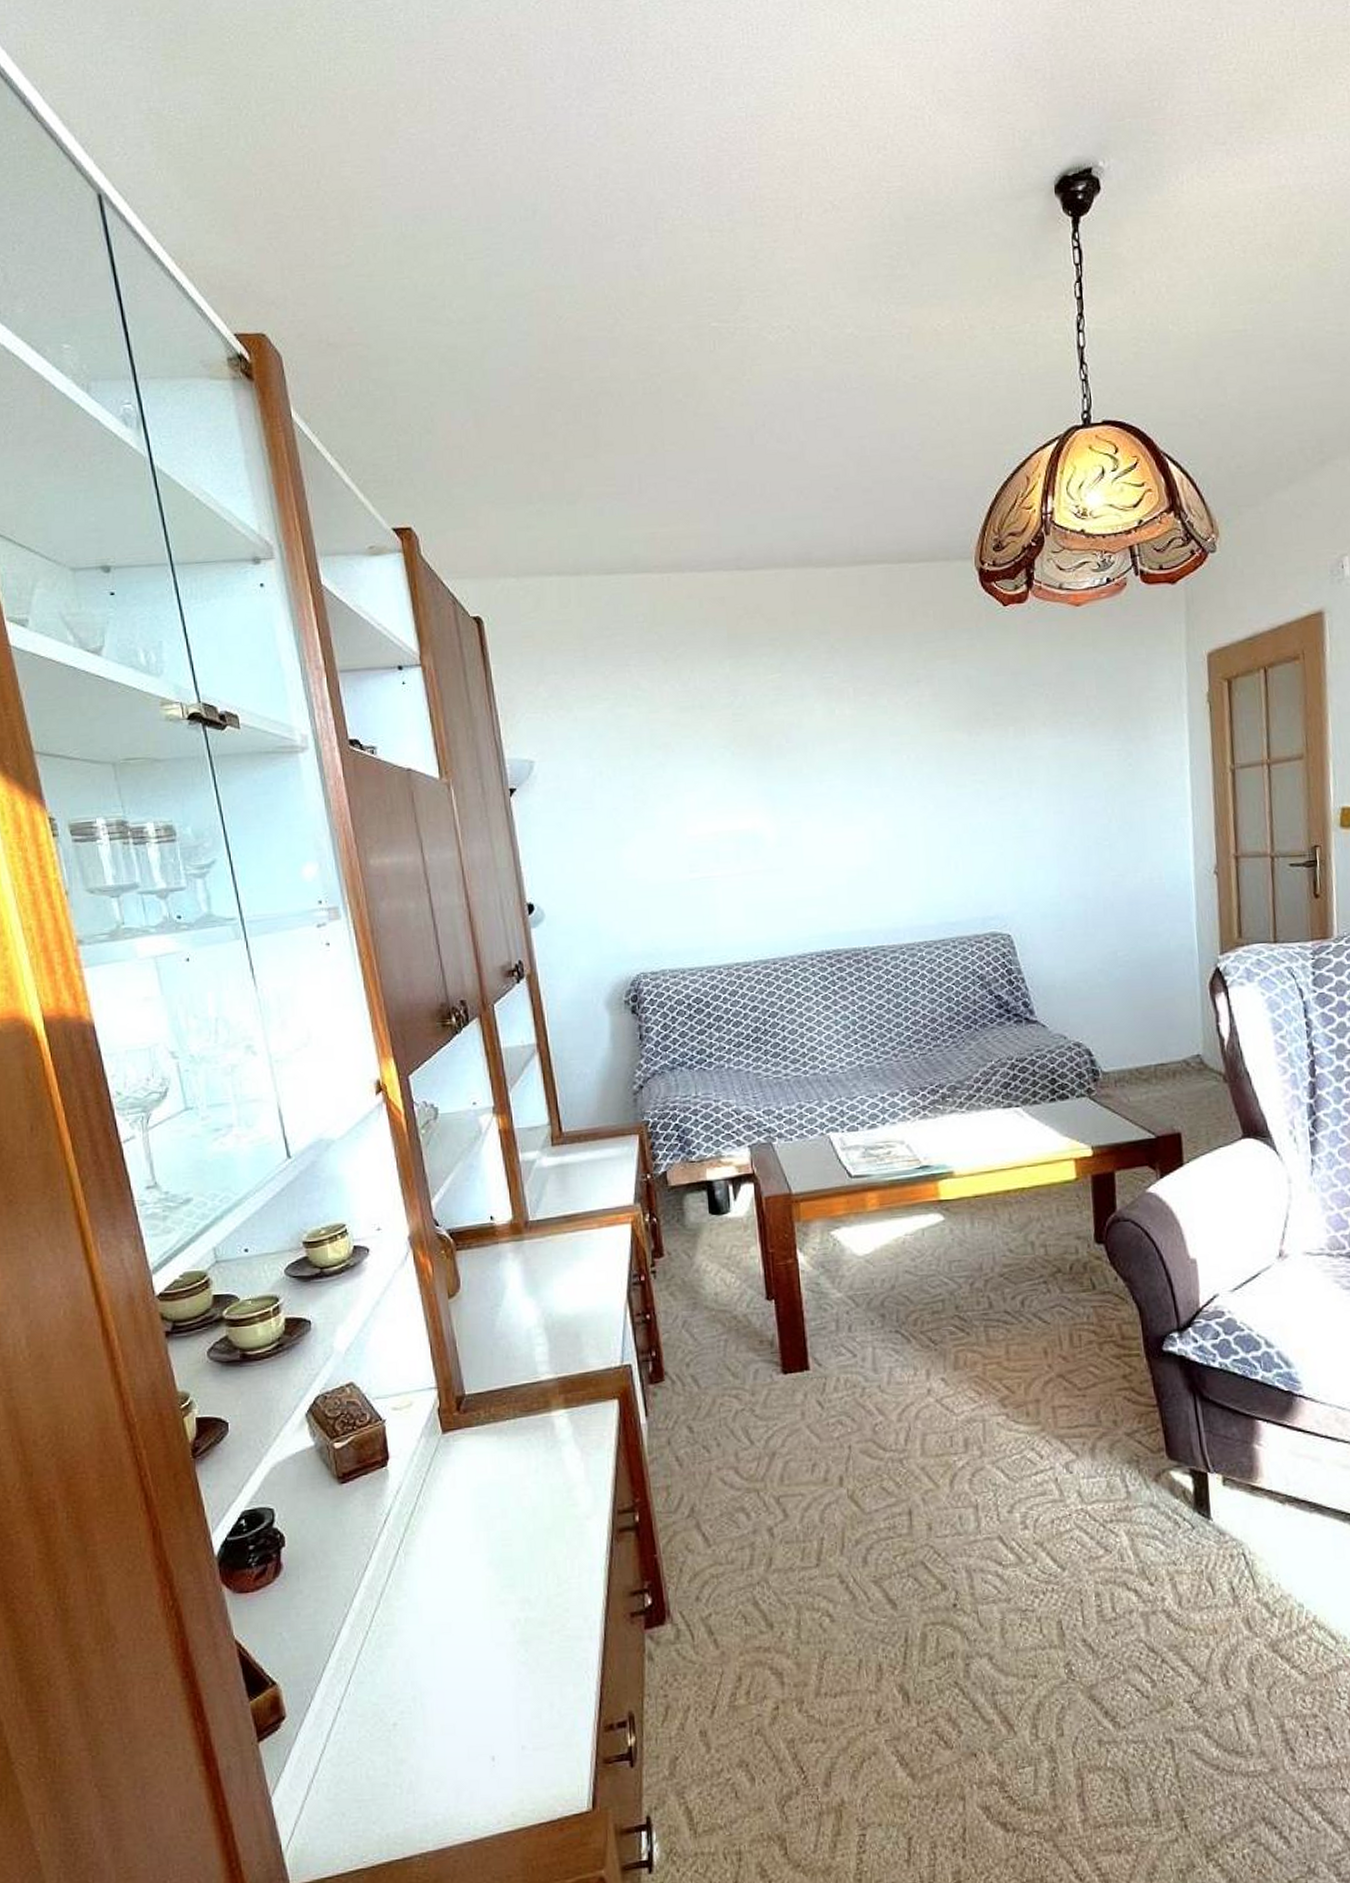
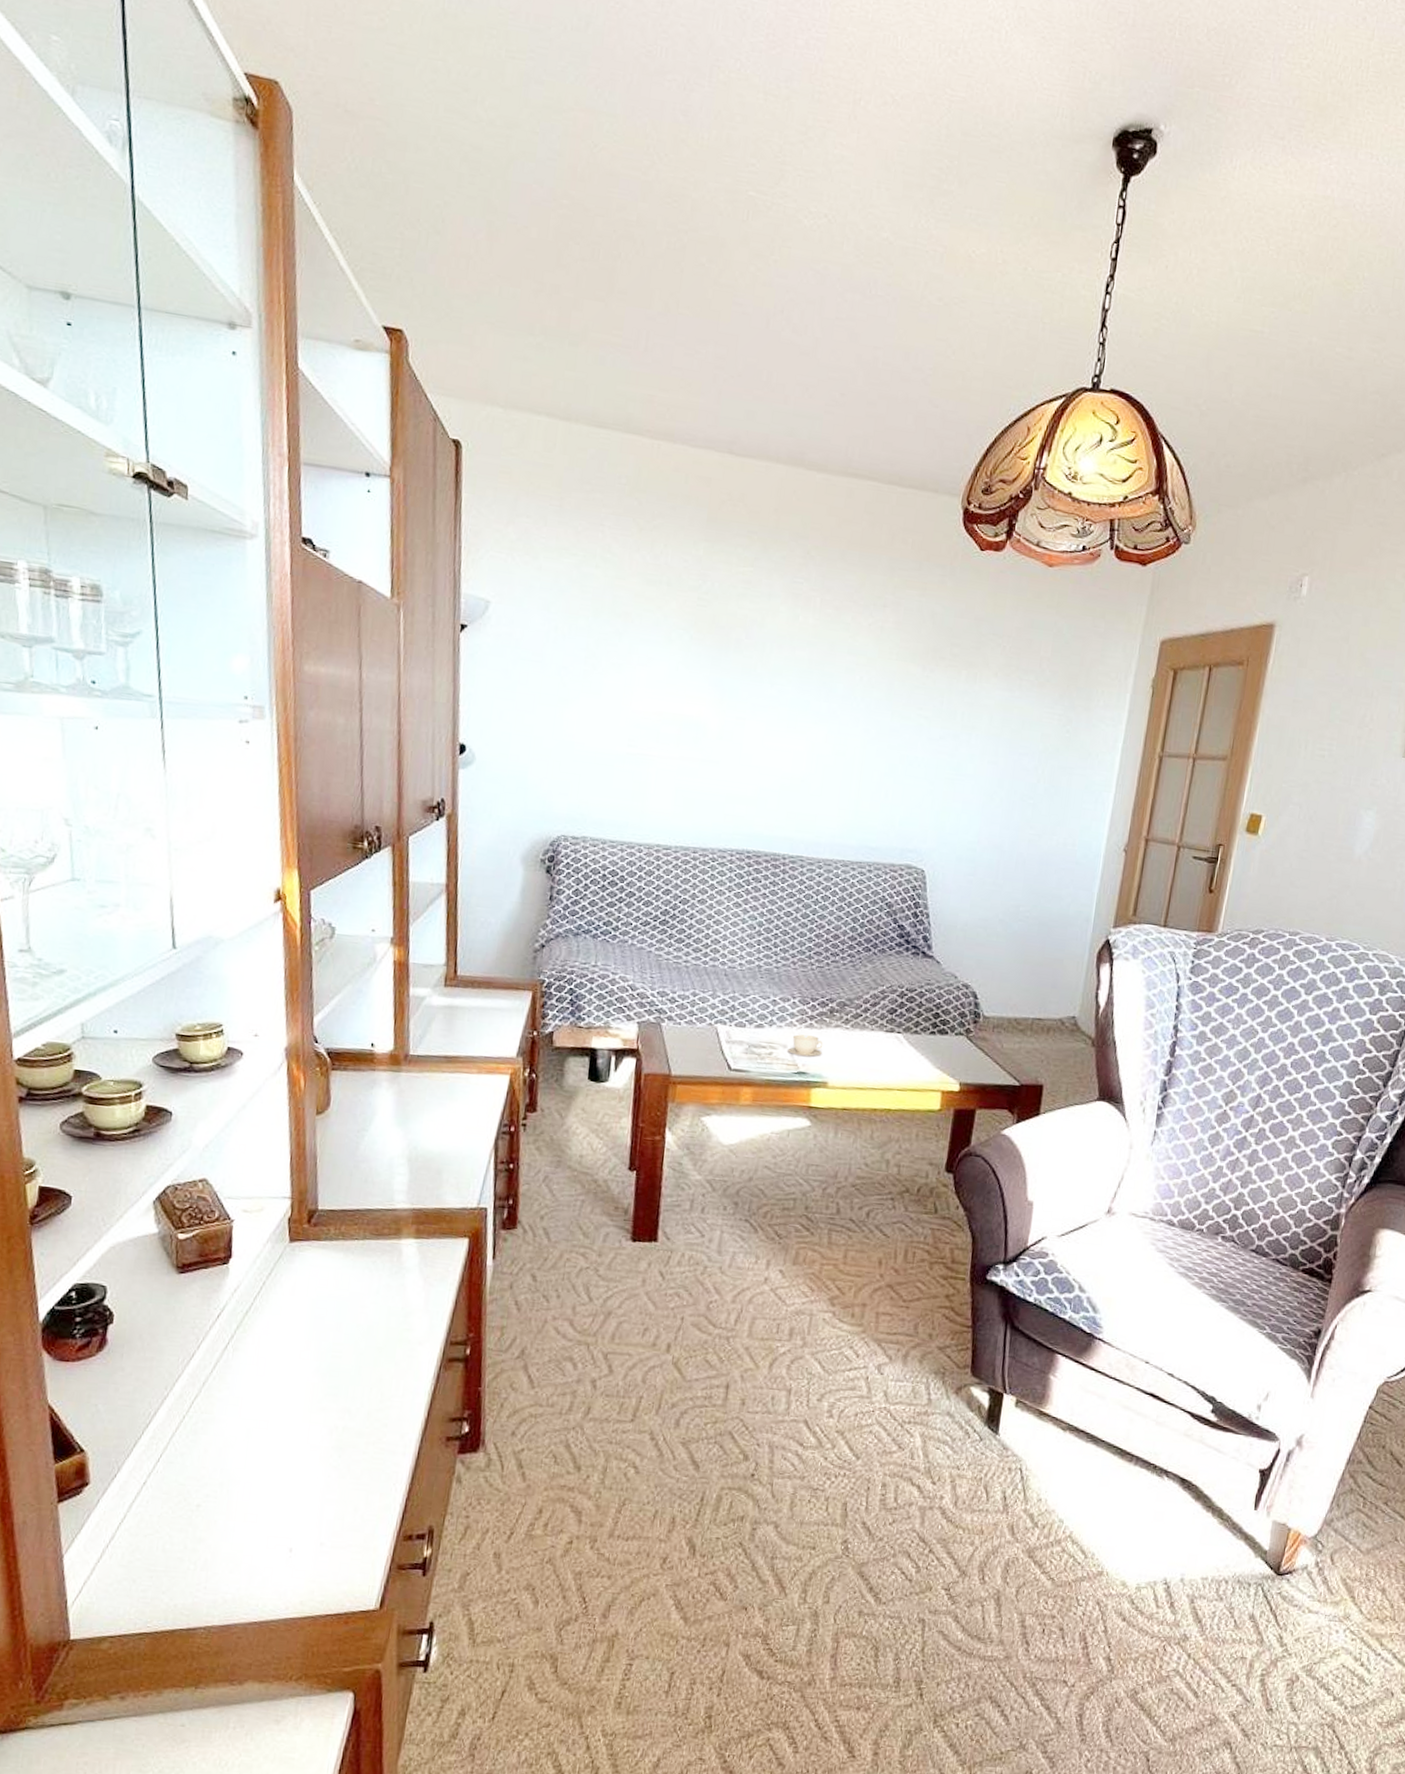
teacup: none [906,1125,942,1149] -> present [788,1034,824,1057]

